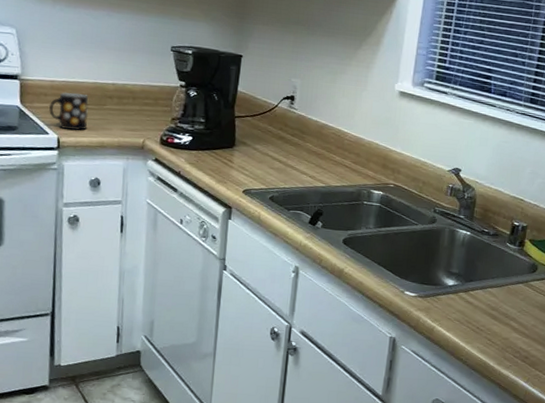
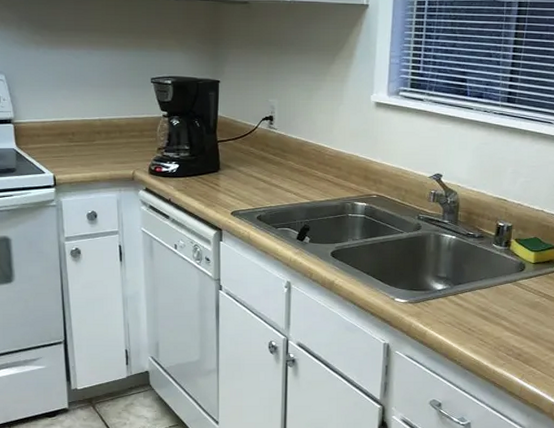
mug: present [48,91,89,130] -> none [42,131,80,167]

